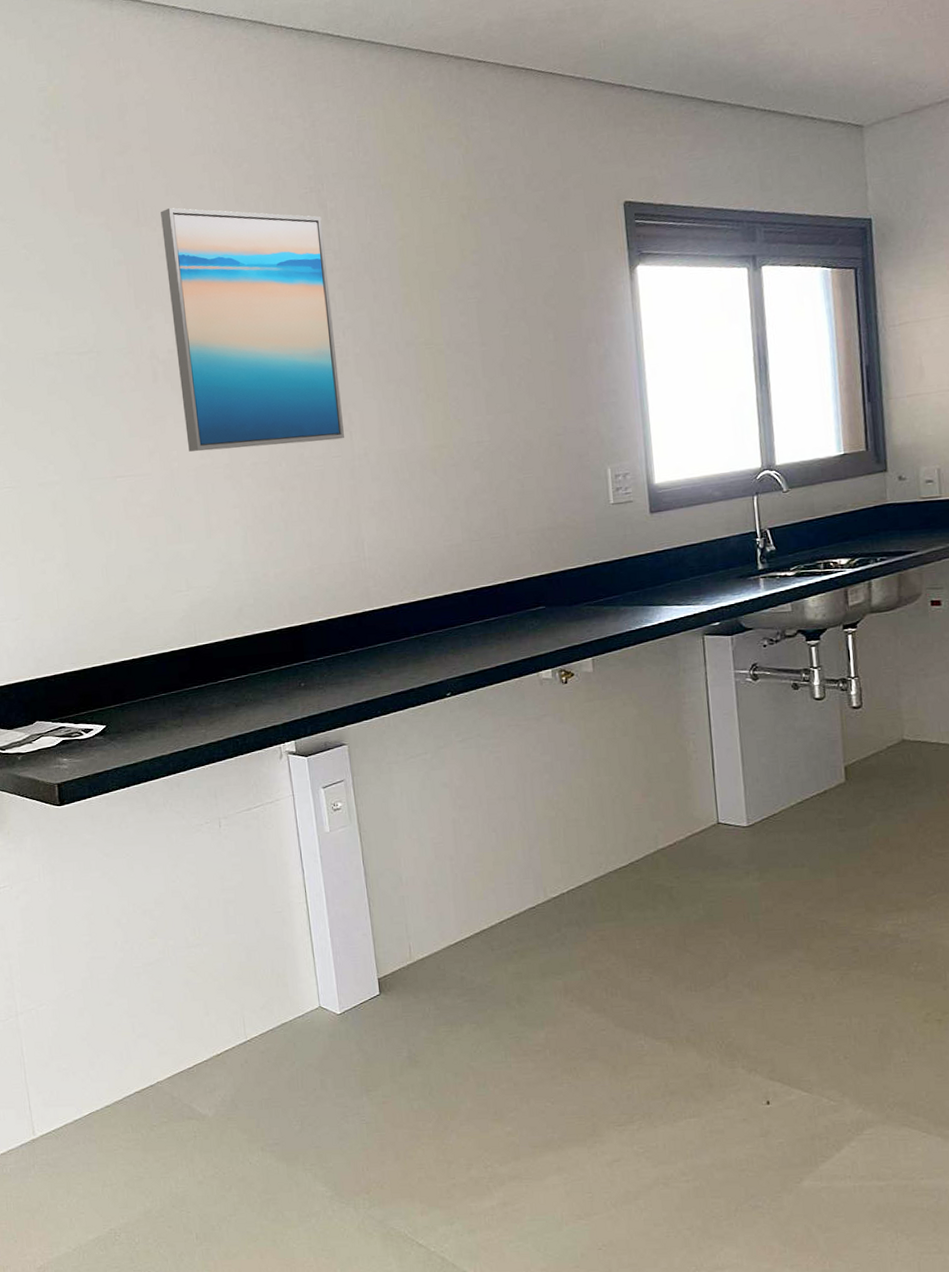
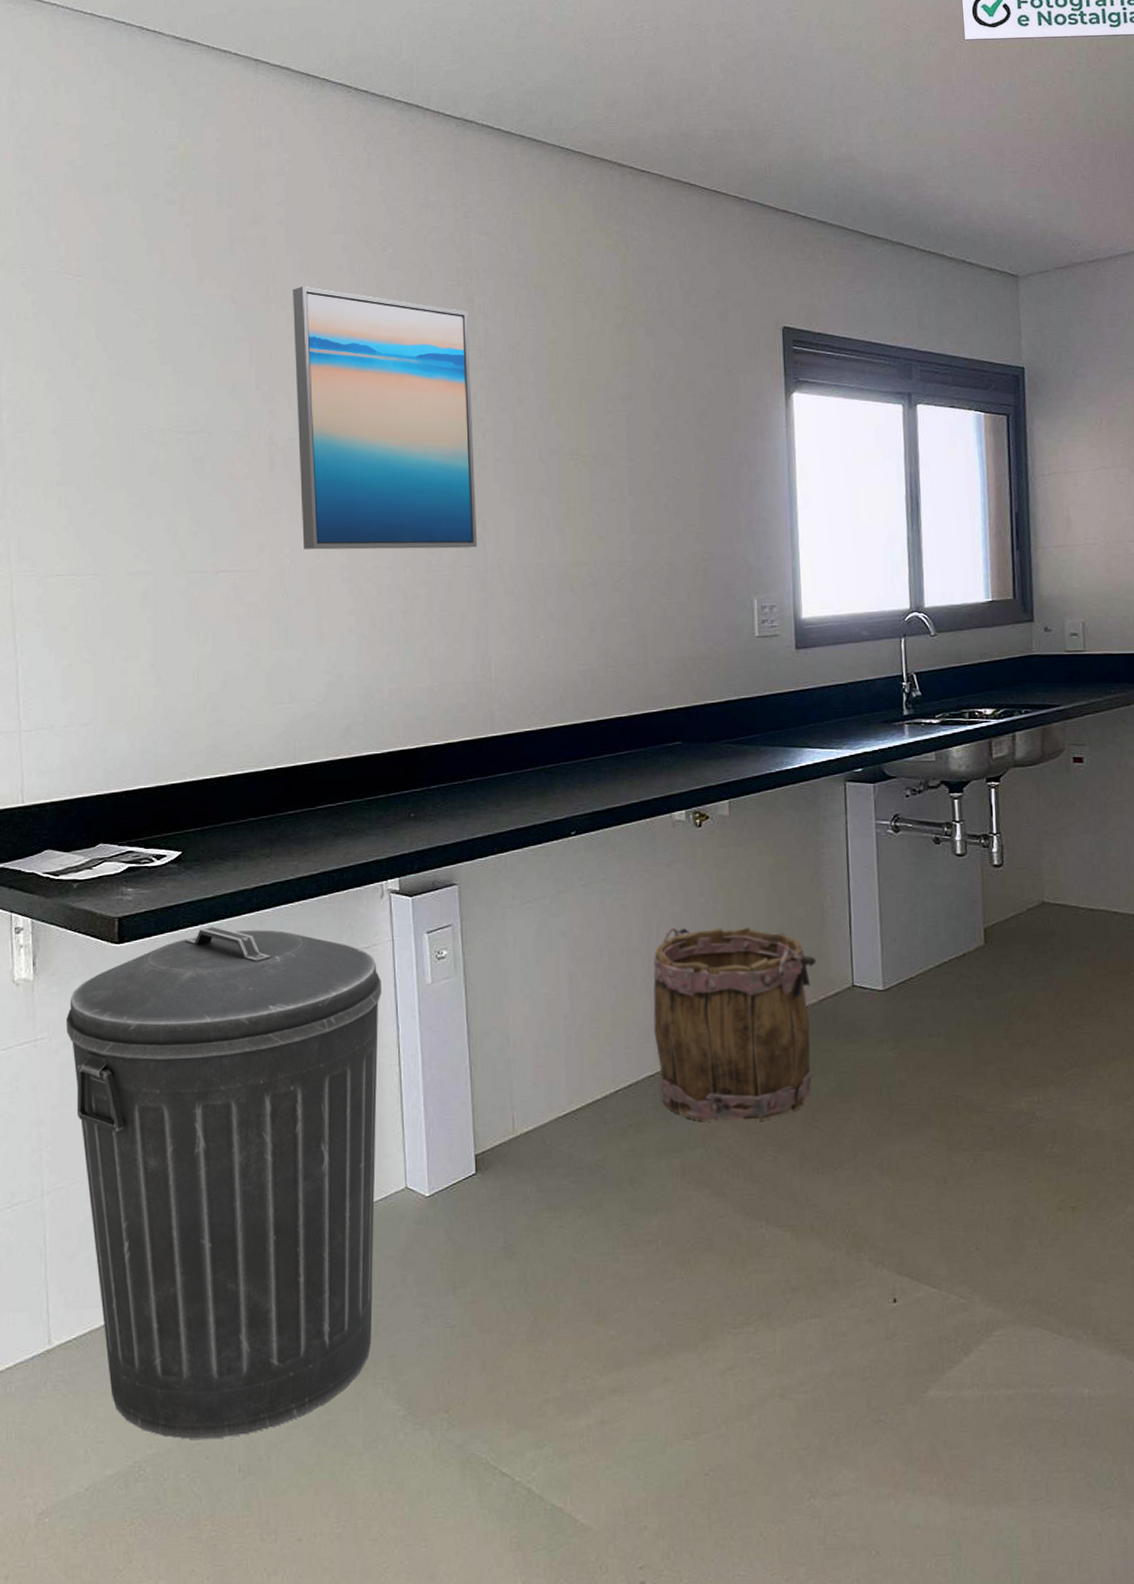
trash can: none [22,787,300,1212] -> present [66,925,382,1440]
bucket: none [529,772,683,947] -> present [653,926,816,1121]

